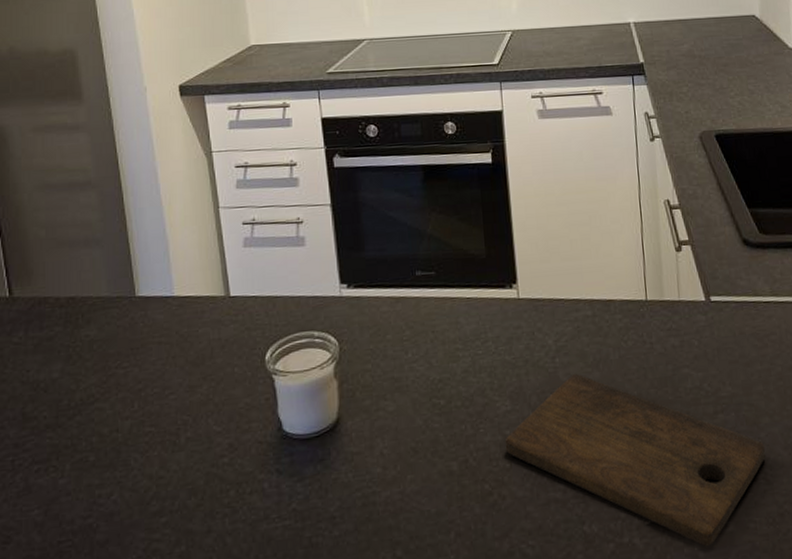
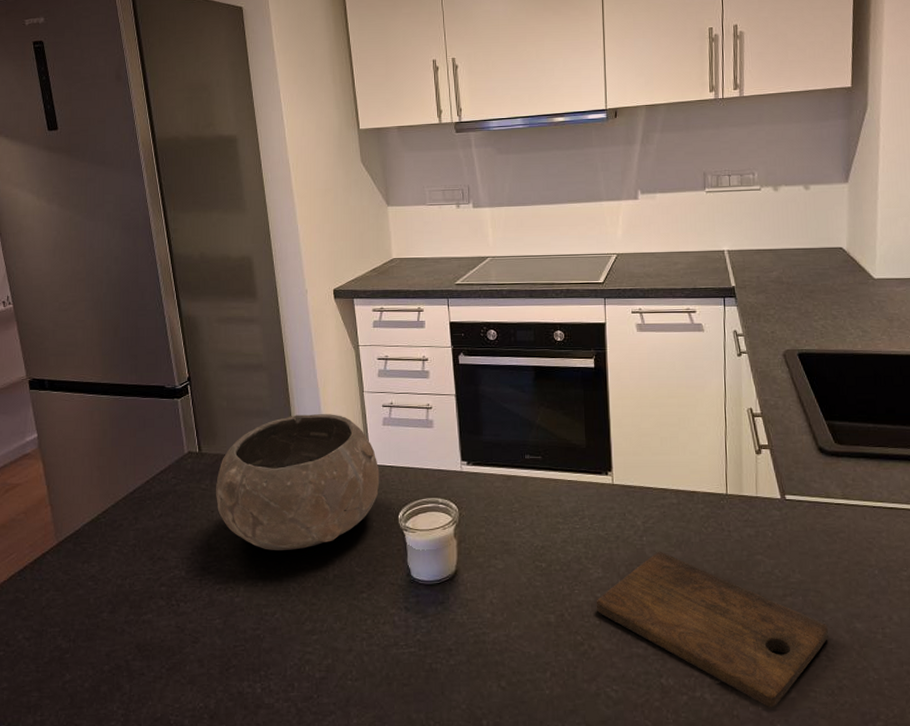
bowl: none [32,237,241,415] -> present [216,414,380,550]

